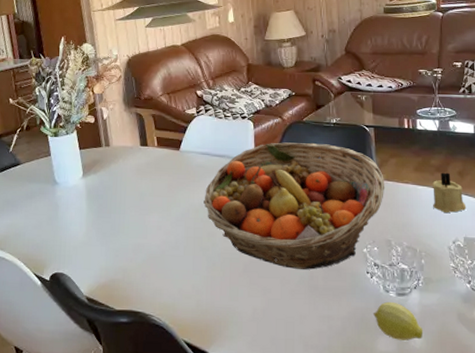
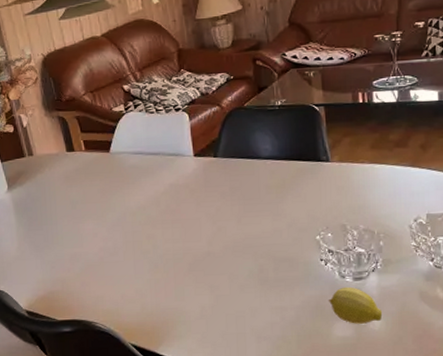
fruit basket: present [204,142,385,270] -> none [140,129,339,264]
candle: present [433,172,467,214] -> none [391,147,430,191]

